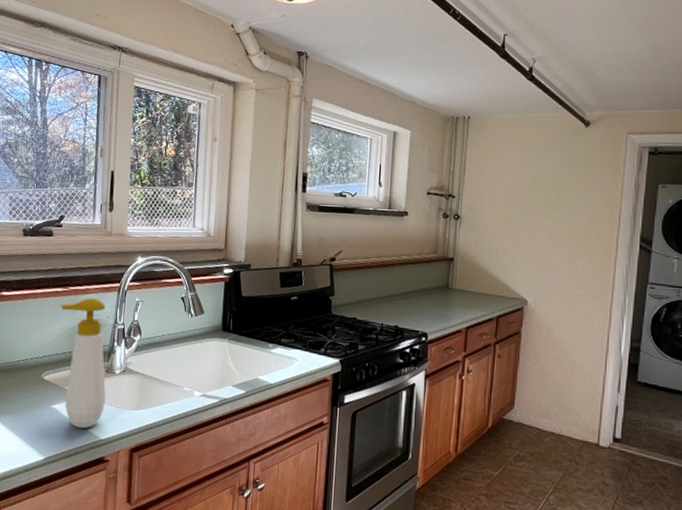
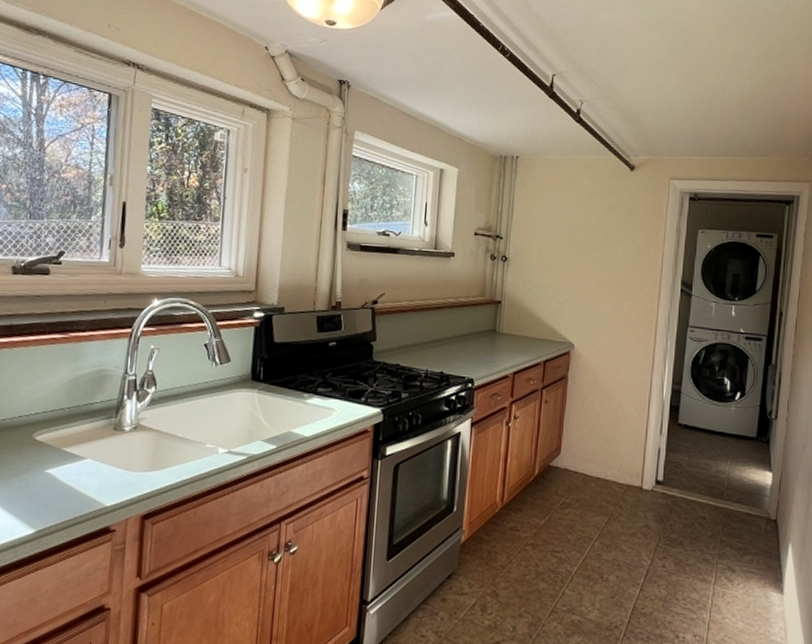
soap bottle: present [60,297,106,429] -> none [57,344,114,496]

